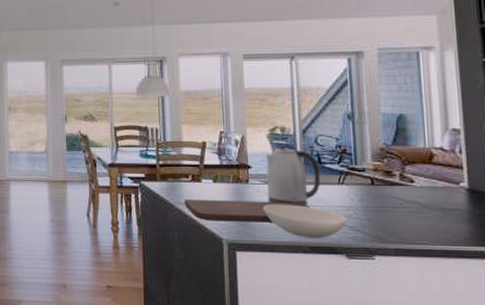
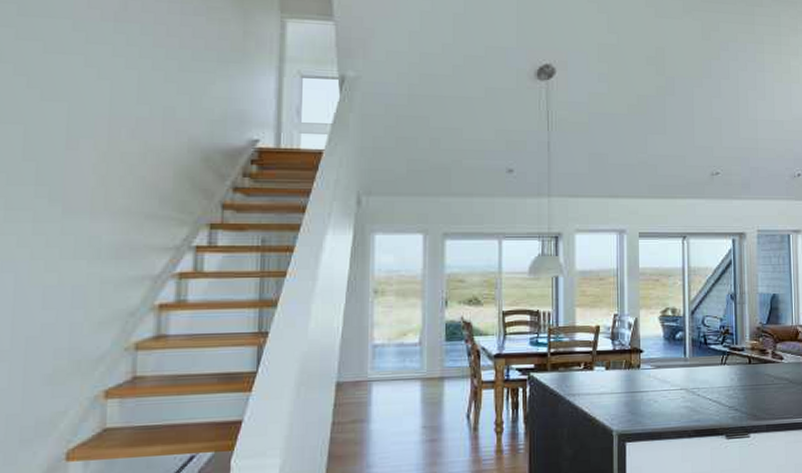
cutting board: present [185,199,310,223] -> none [576,385,696,412]
bowl: present [263,204,347,239] -> none [653,388,727,422]
kettle: present [266,147,321,205] -> none [657,329,706,388]

